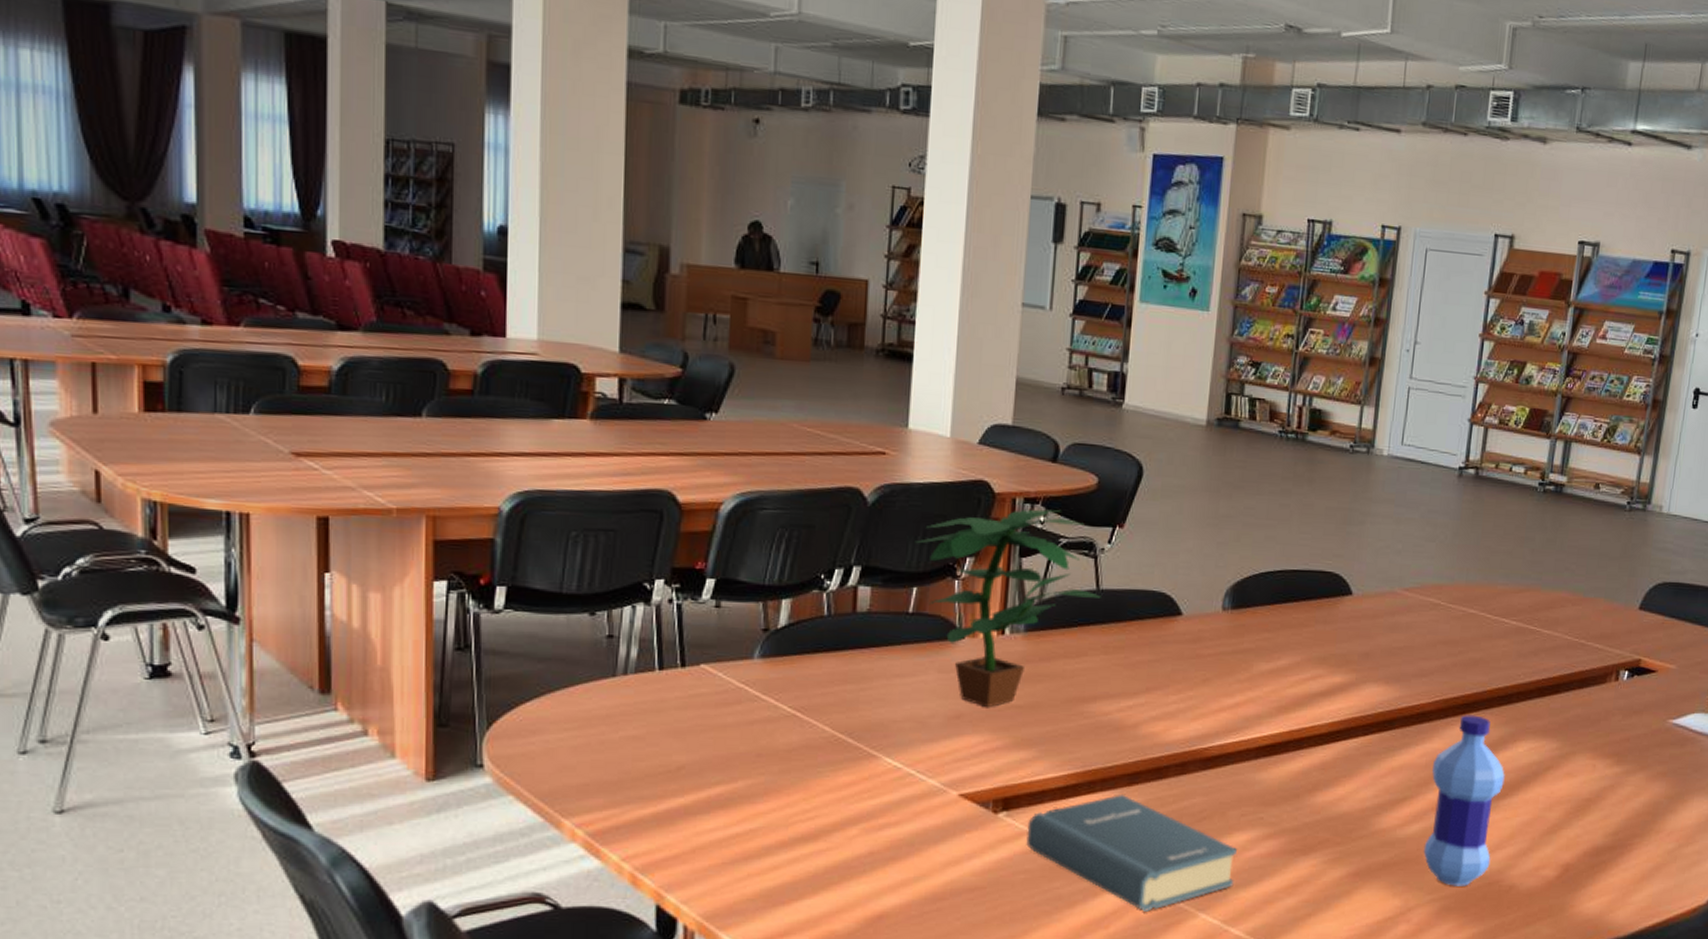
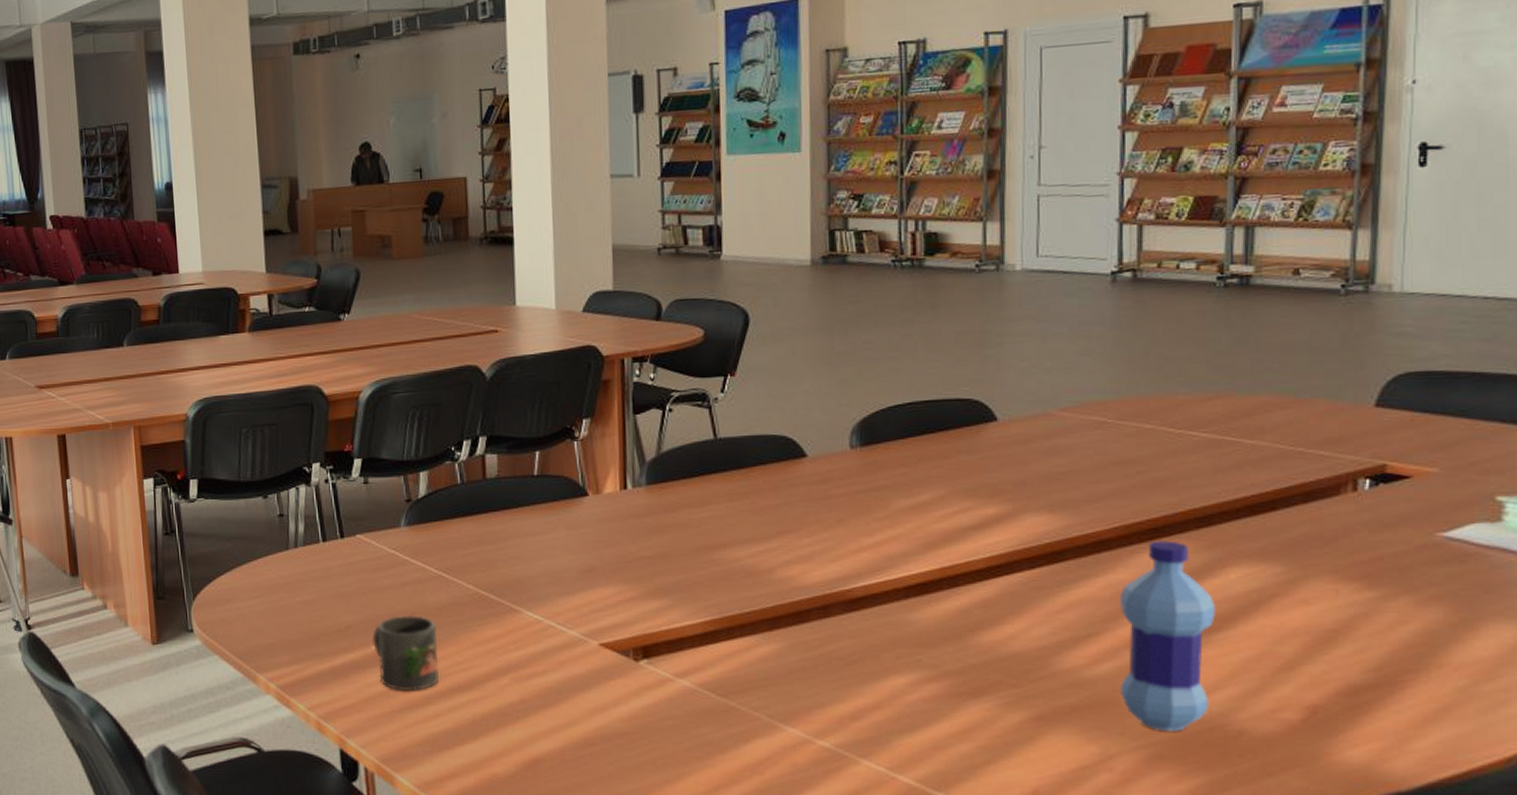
mug: none [706,756,783,840] -> present [371,614,439,690]
potted plant: present [915,509,1101,708] -> none [533,366,720,561]
hardback book: present [1026,795,1237,912] -> none [669,640,896,758]

